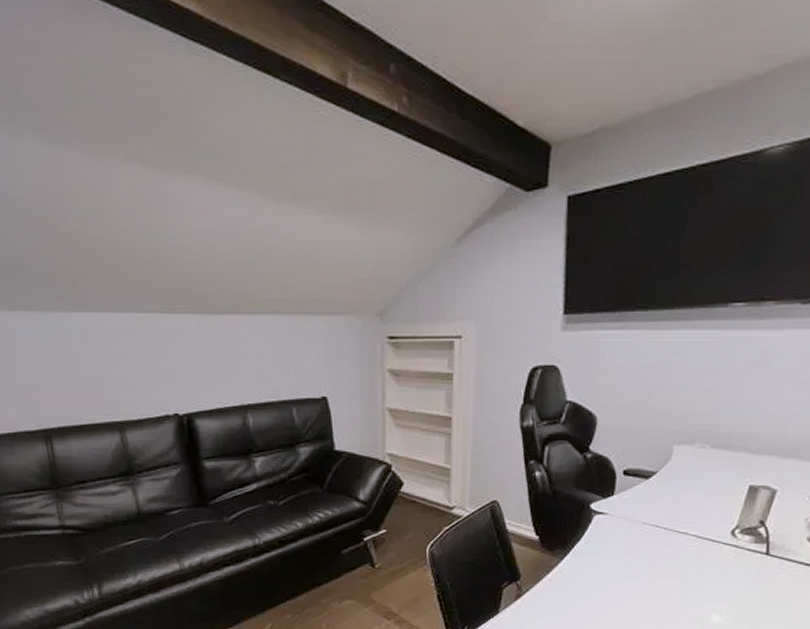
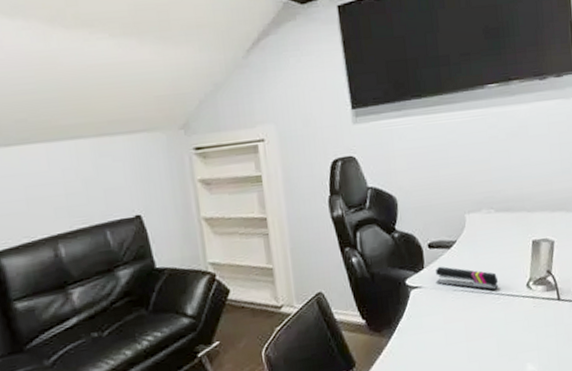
stapler: none [624,495,699,531] -> present [436,266,499,291]

